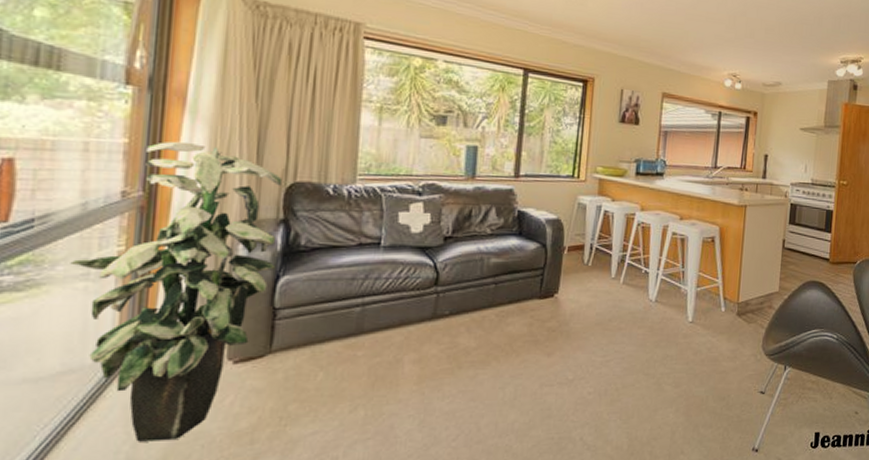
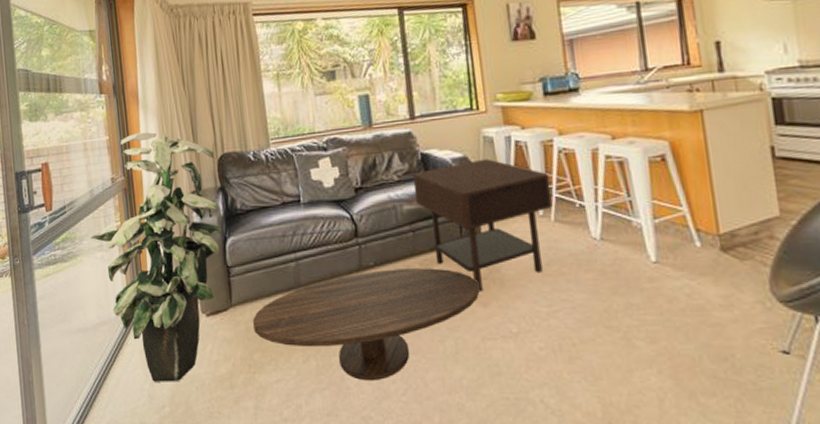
coffee table: none [295,319,548,429] -> present [253,268,480,381]
side table: none [503,223,626,343] -> present [412,159,553,293]

